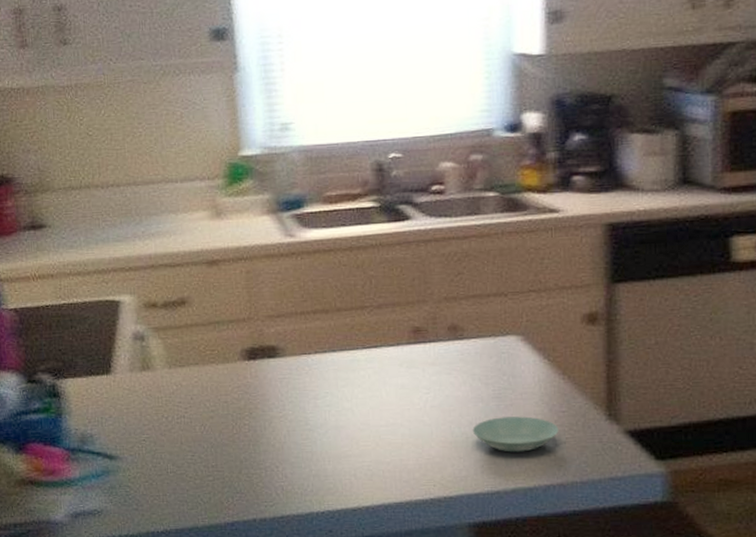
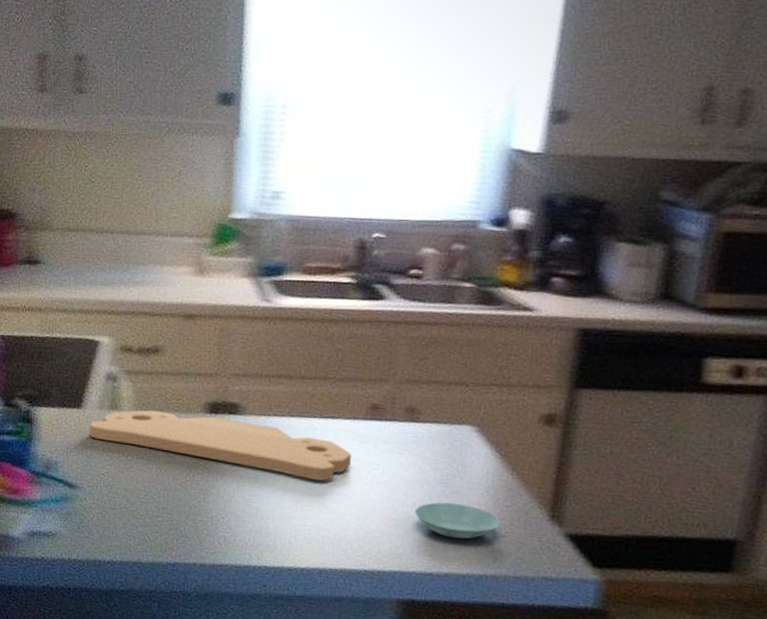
cutting board: none [123,362,400,414] -> present [89,410,351,481]

